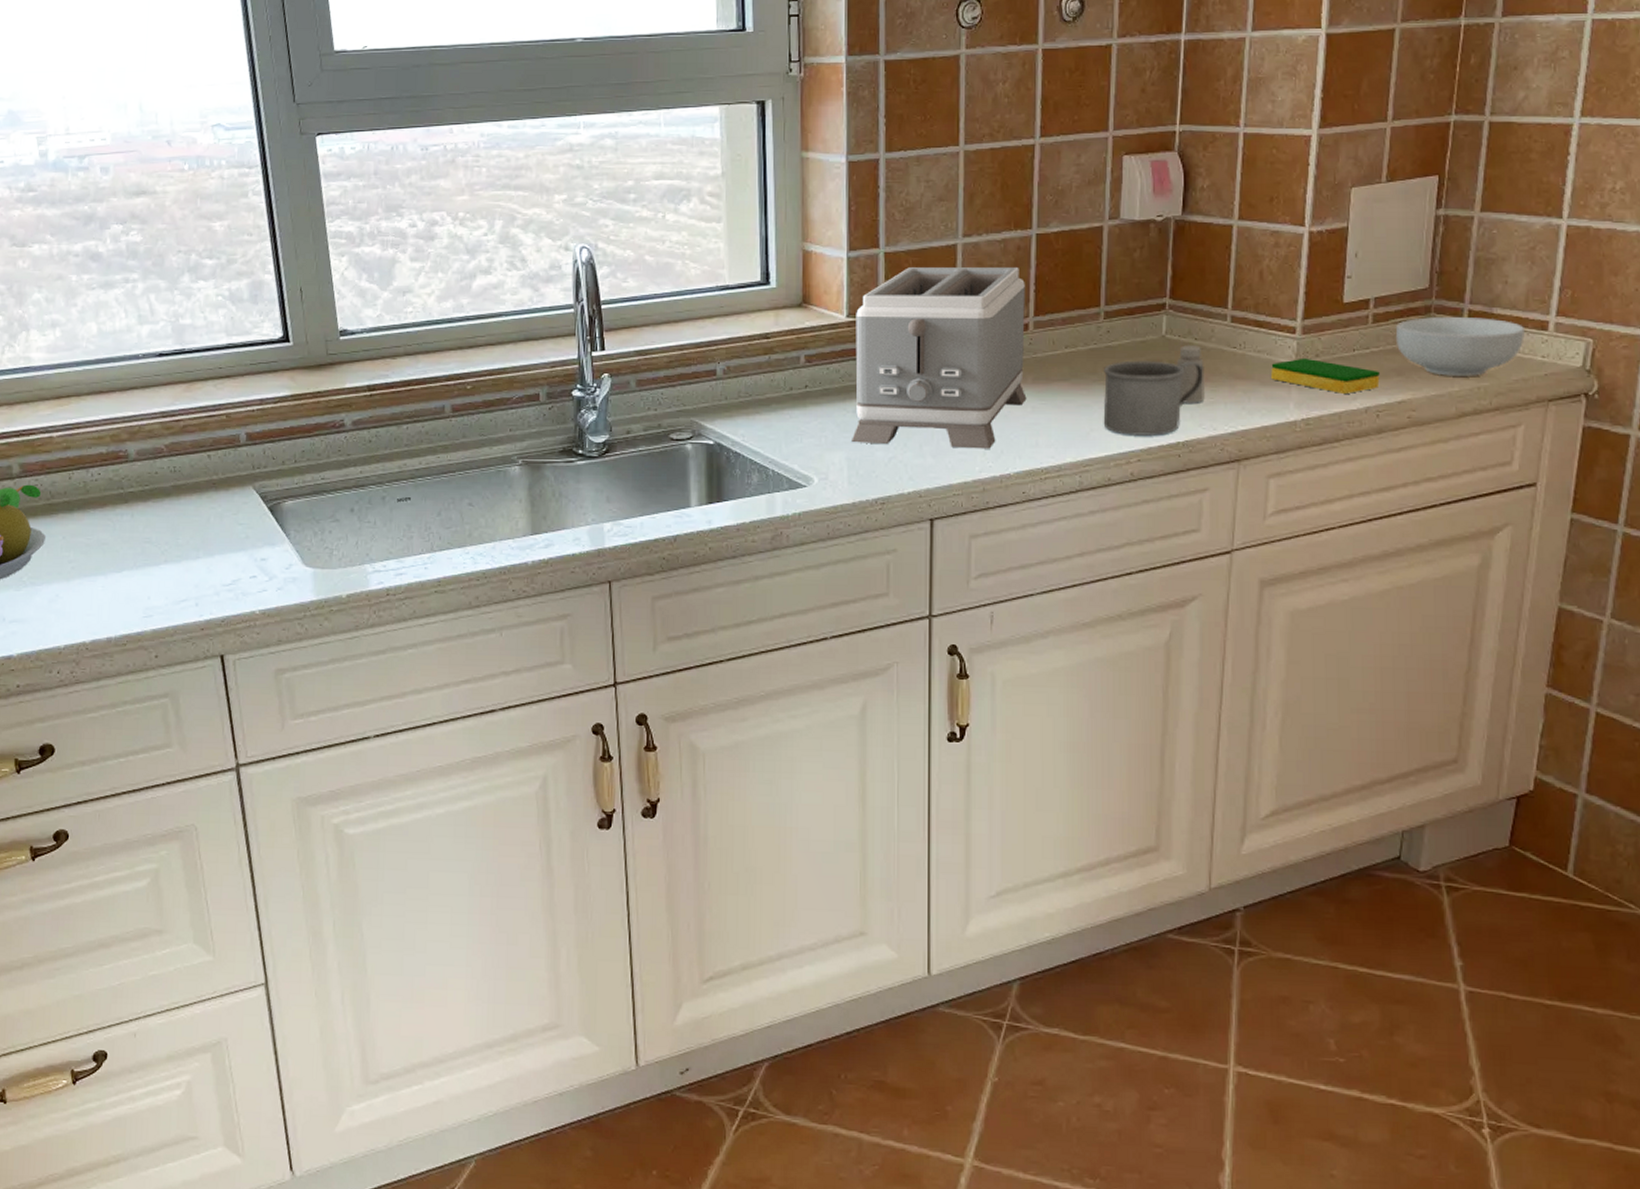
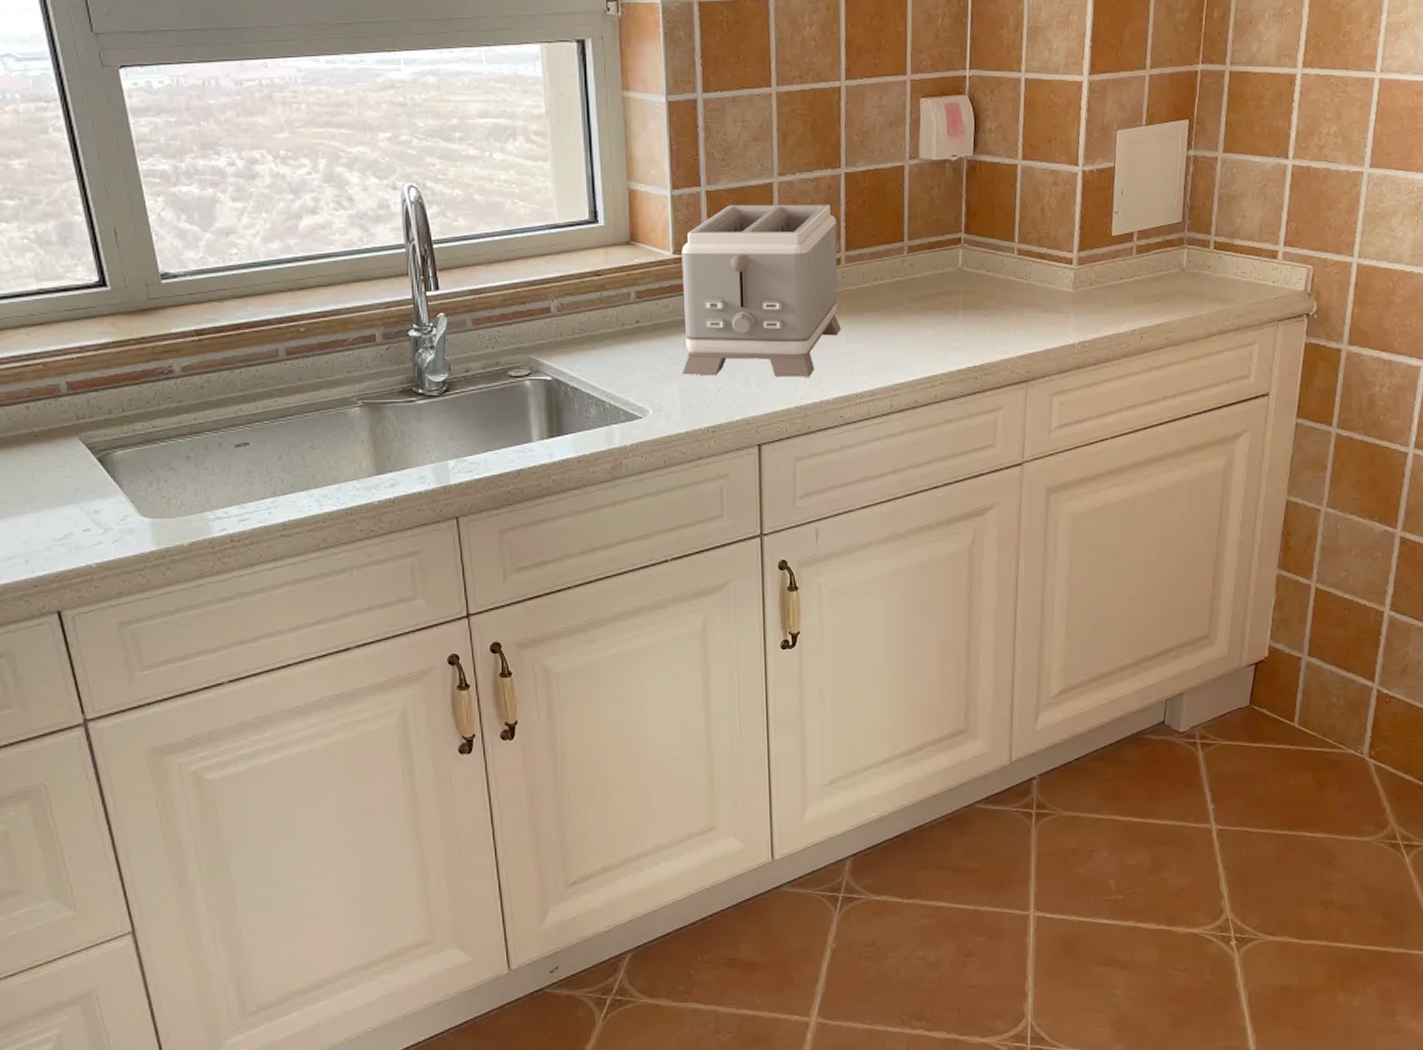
mug: present [1103,360,1204,437] -> none [909,291,996,362]
saltshaker: present [1176,344,1205,403] -> none [971,275,997,330]
dish sponge: present [1270,357,1380,394] -> none [1052,286,1143,318]
cereal bowl: present [1395,317,1525,376] -> none [1155,248,1259,301]

